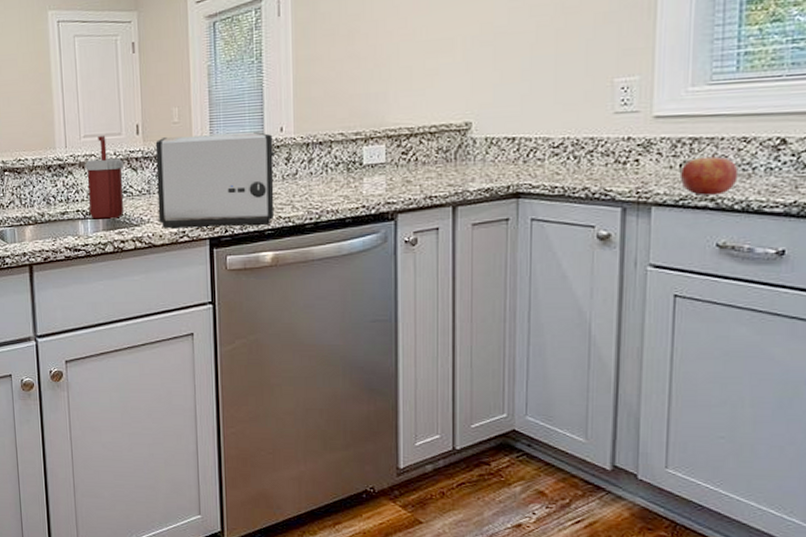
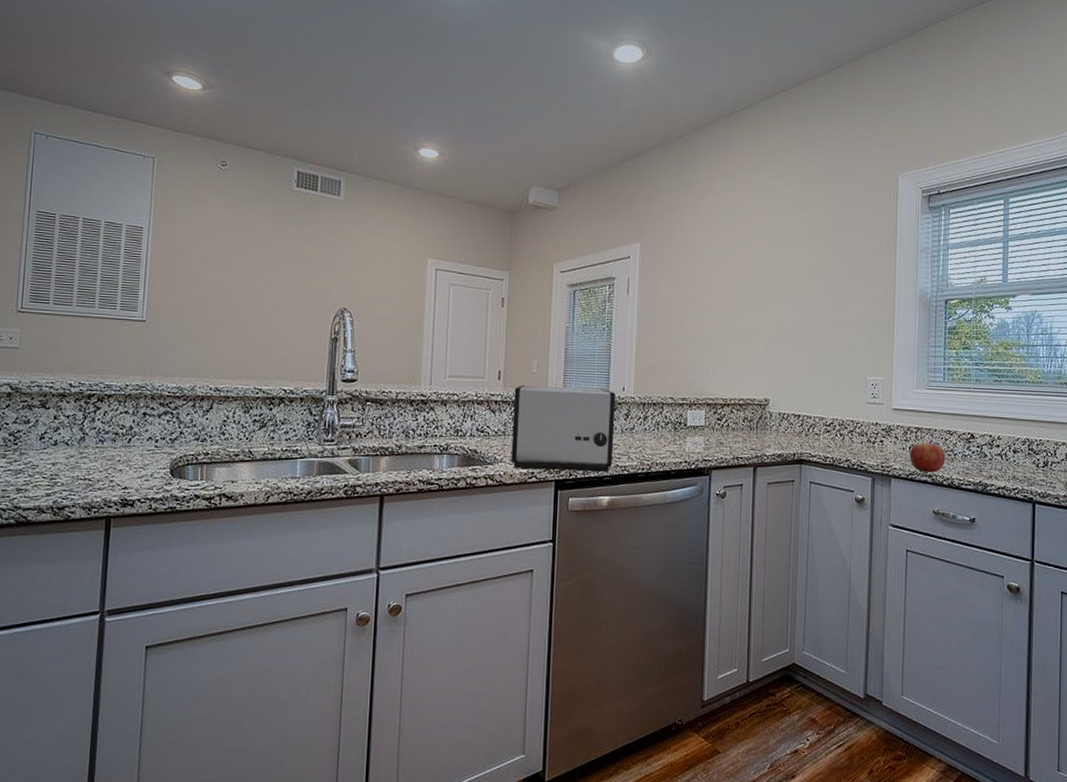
soap dispenser: present [85,136,125,219] -> none [446,378,483,456]

